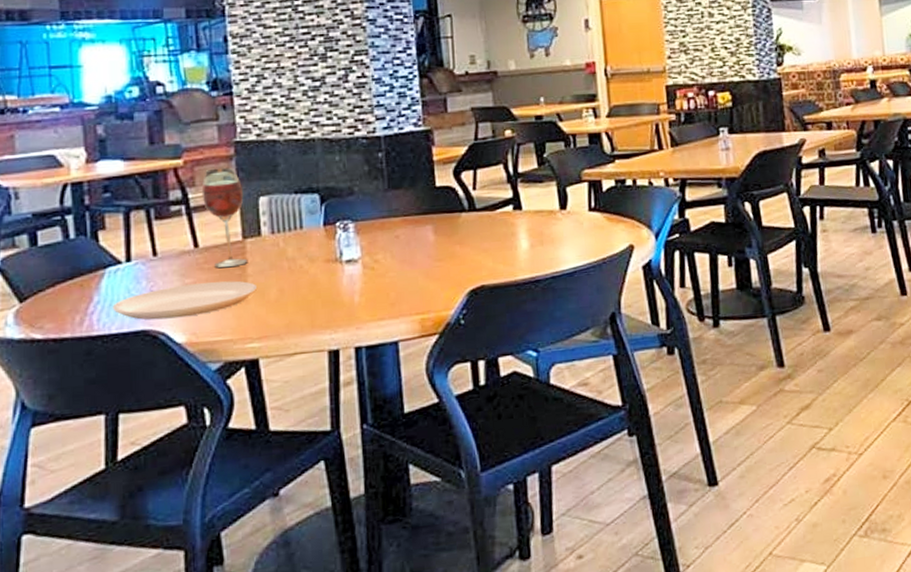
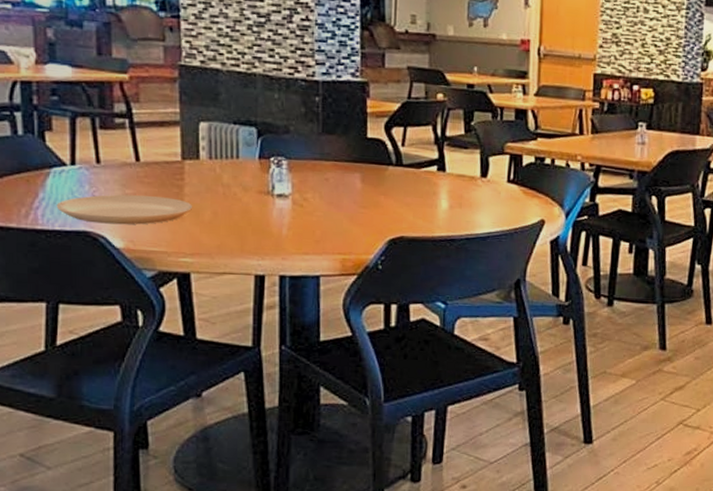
wineglass: present [201,167,248,268] -> none [145,88,186,185]

